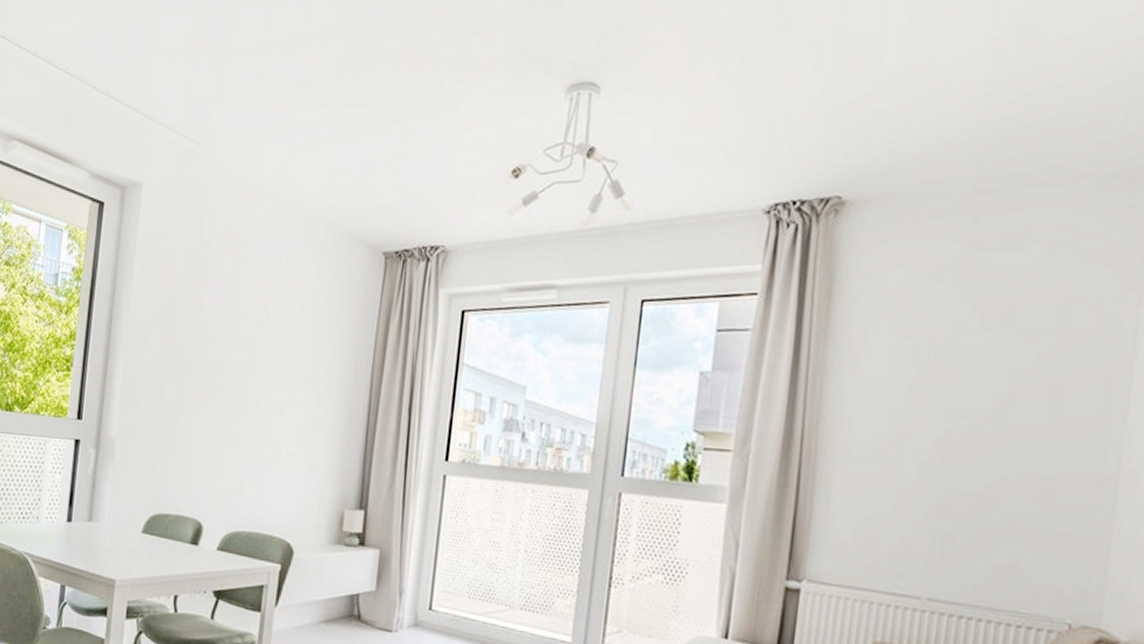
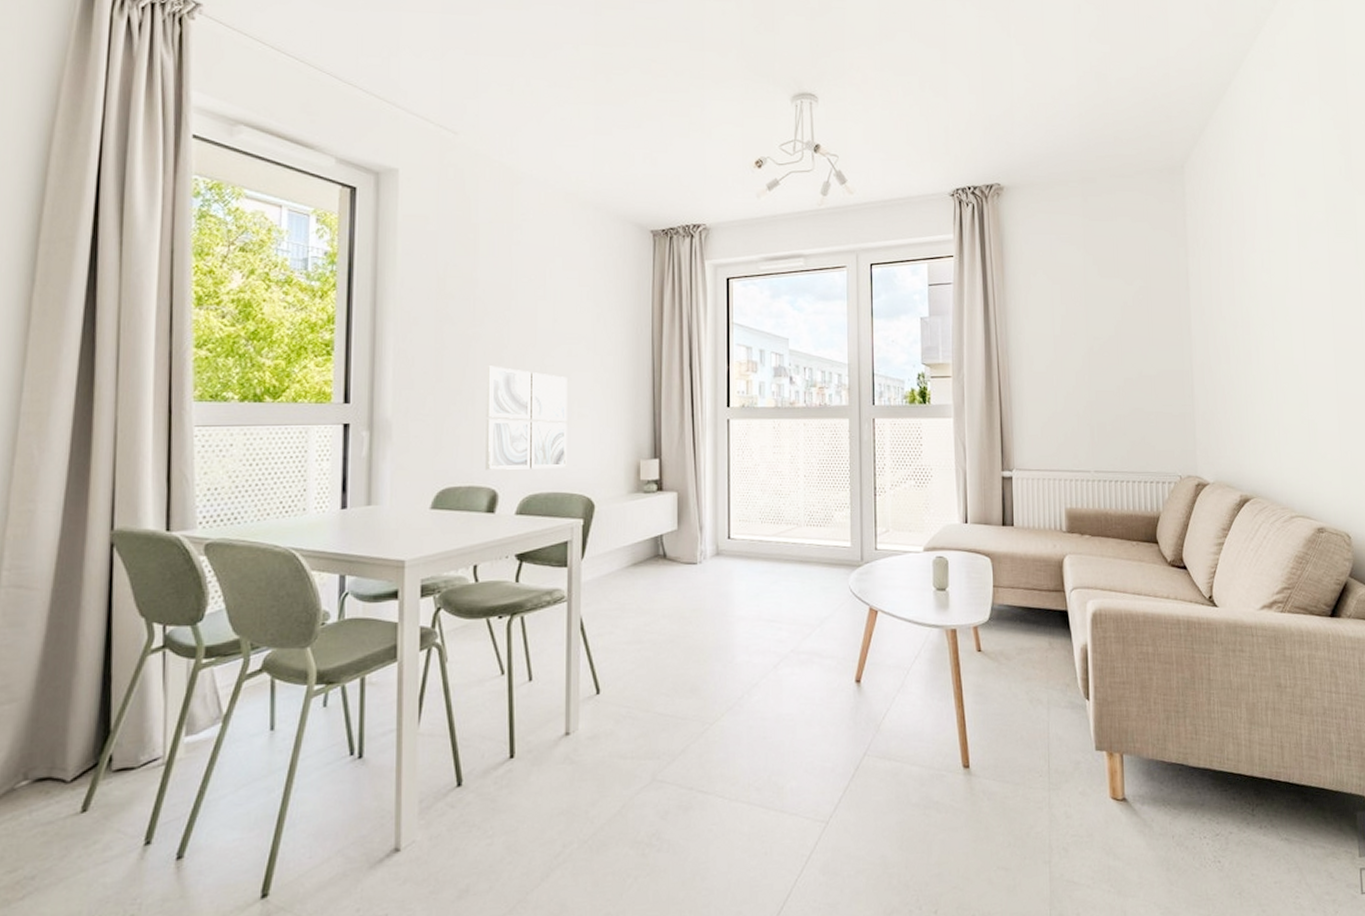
wall art: none [193,392,280,509] -> present [485,366,567,470]

